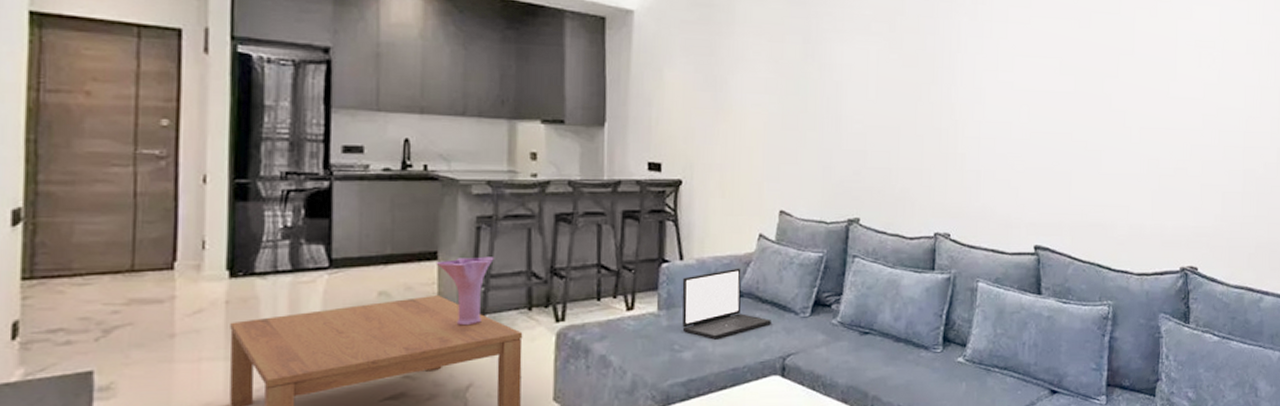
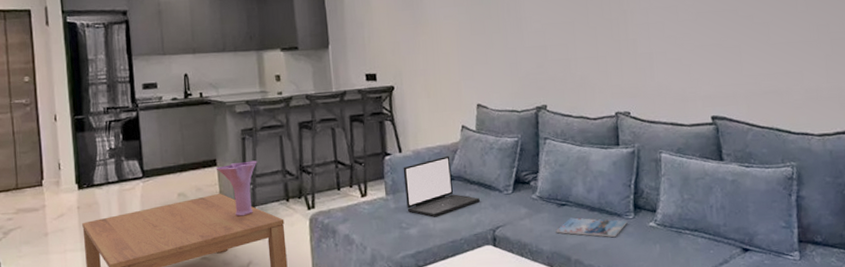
magazine: none [854,348,934,373] -> present [556,217,628,238]

